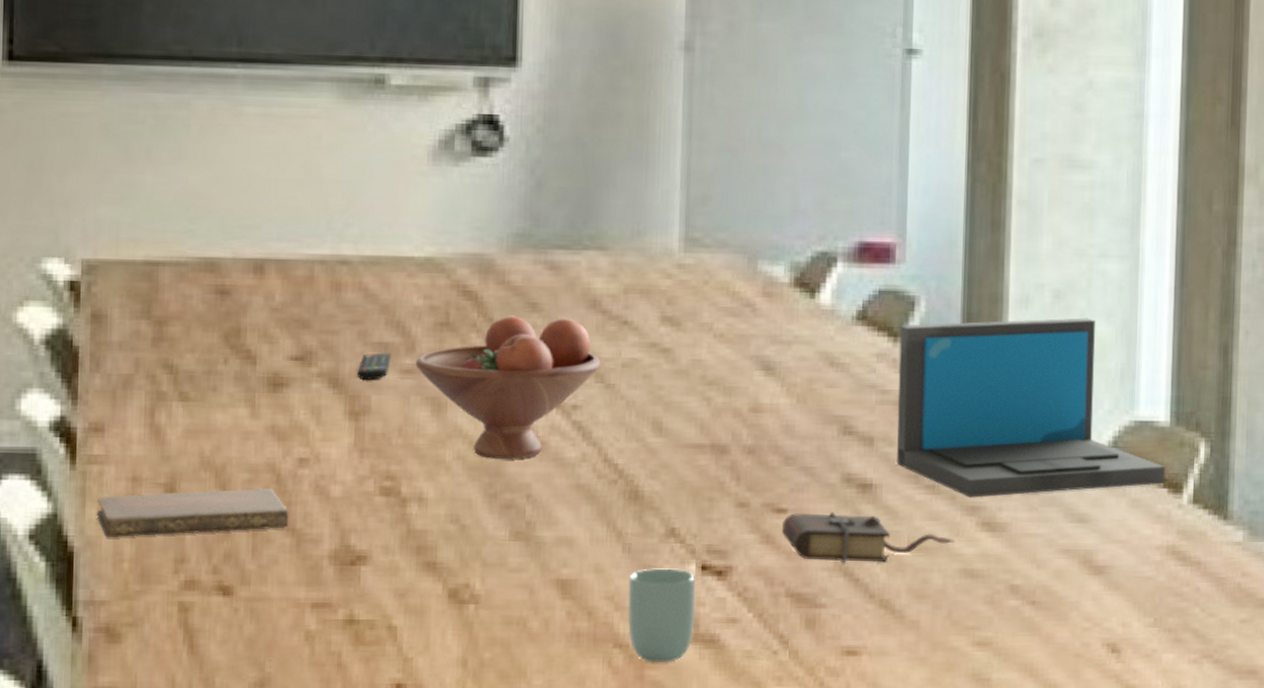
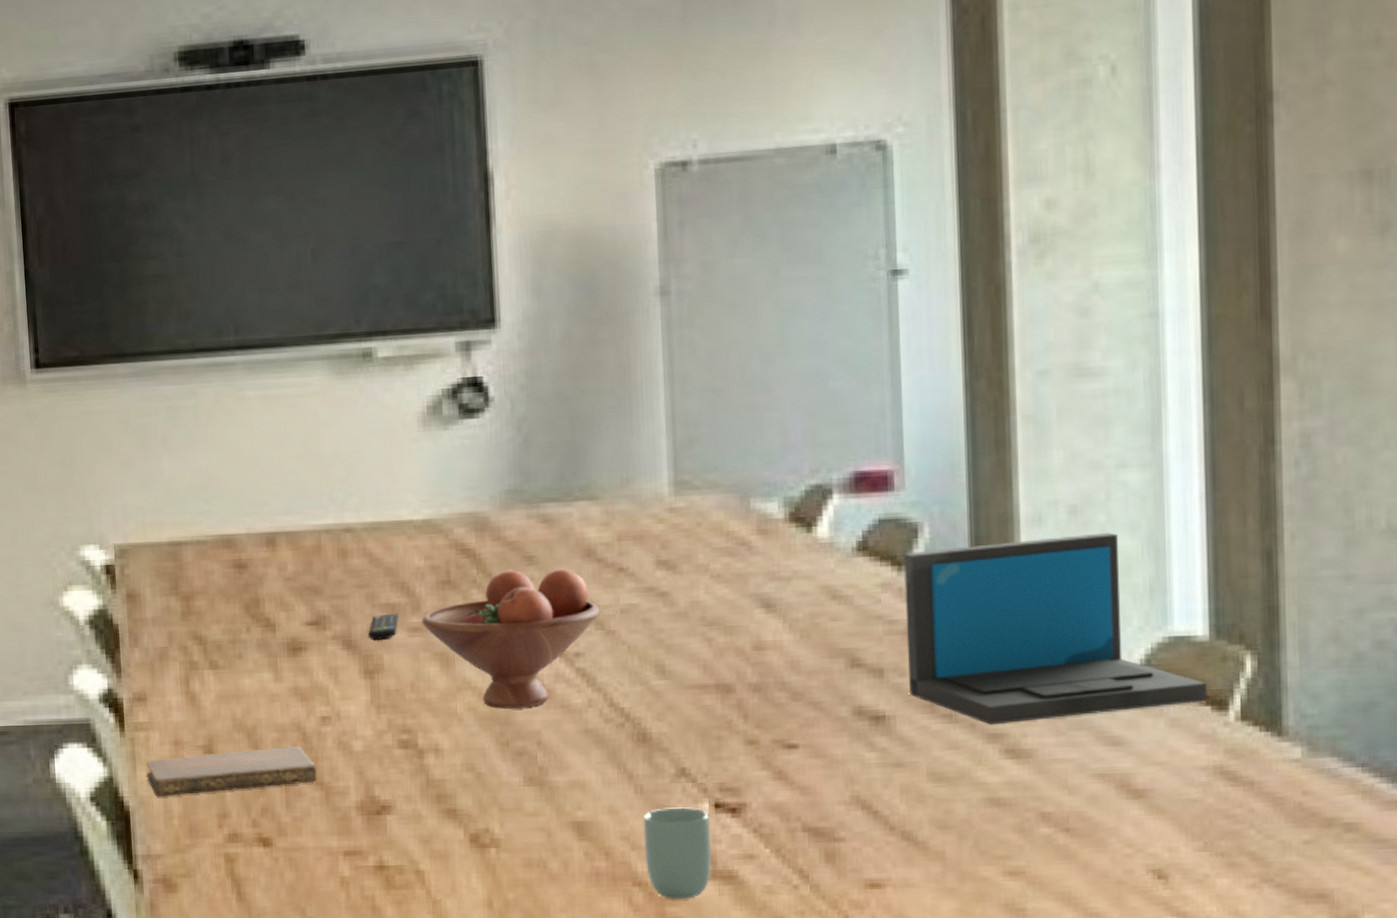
book: present [782,511,956,563] -> none [794,745,978,796]

